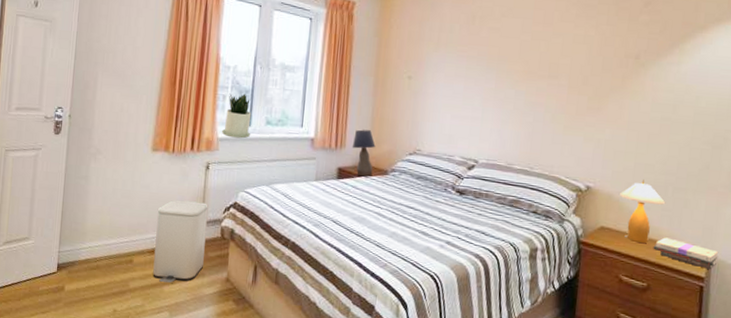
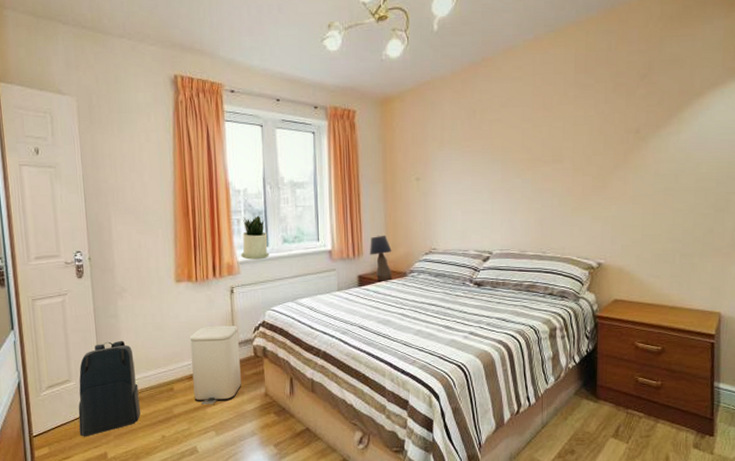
backpack: none [29,203,98,301] -> present [78,340,140,437]
table lamp: present [619,180,666,244] -> none [629,250,674,311]
books: present [653,237,719,270] -> none [665,302,727,327]

